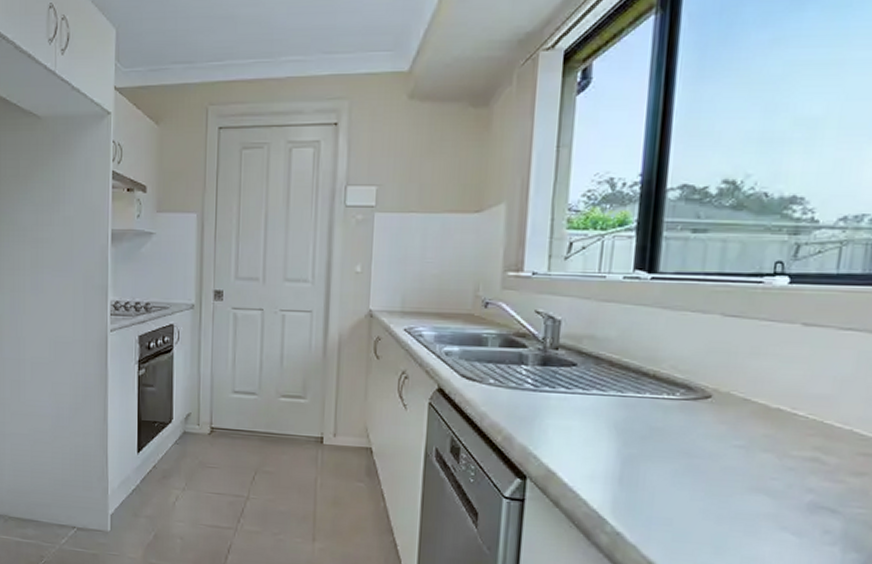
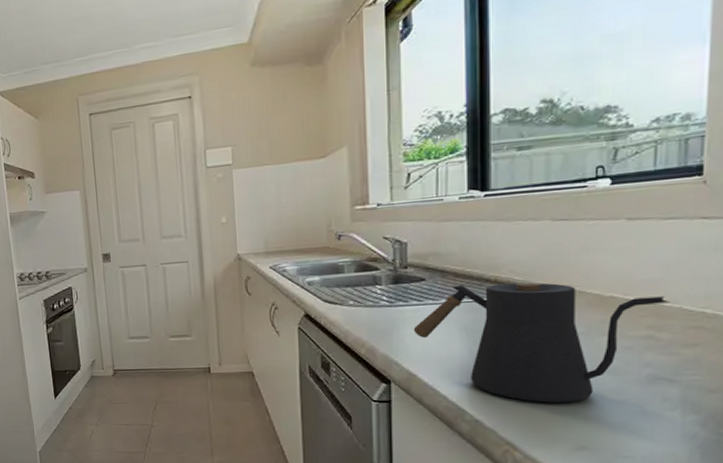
kettle: none [557,376,841,524] -> present [413,282,670,403]

